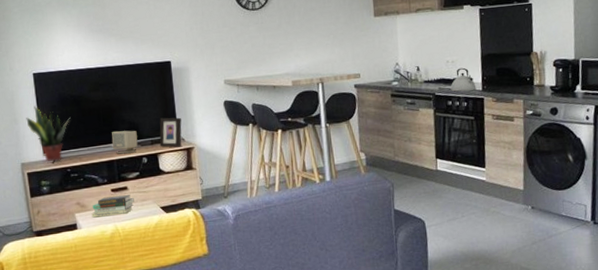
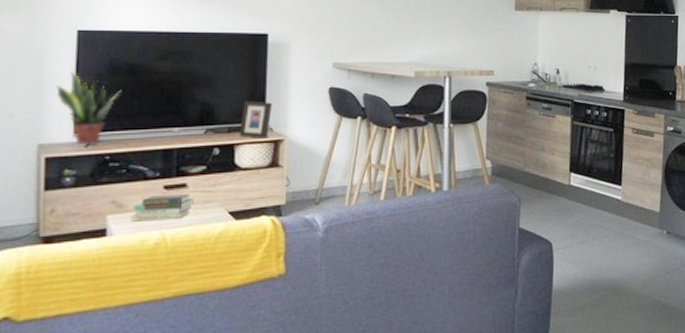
speaker: present [111,130,138,154] -> none [174,113,211,142]
kettle: present [450,67,477,92] -> none [590,75,618,101]

